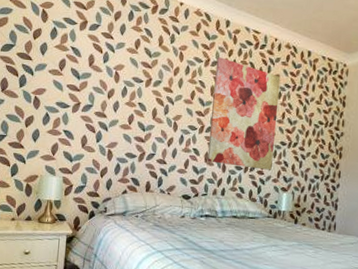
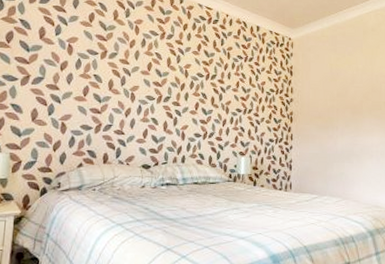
wall art: present [207,57,281,170] -> none [166,31,233,136]

